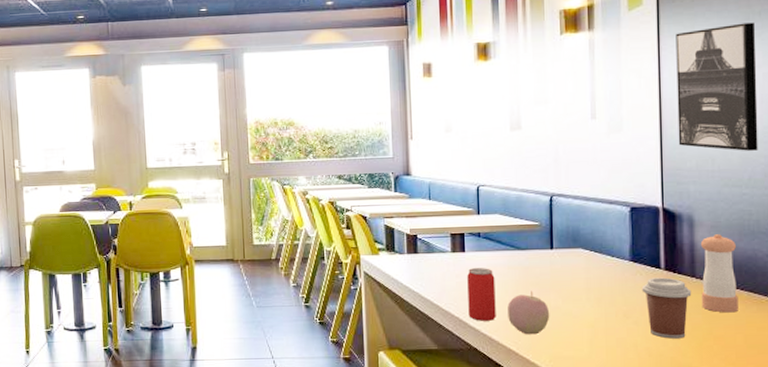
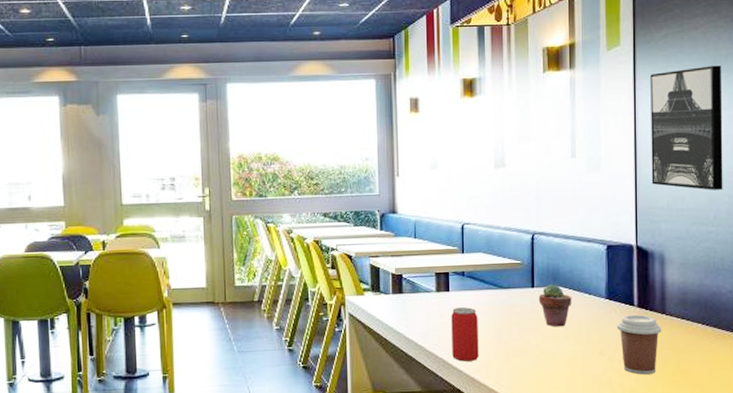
apple: present [507,290,550,335] -> none [490,329,531,374]
potted succulent: none [558,246,594,289] -> present [538,284,572,327]
pepper shaker: present [700,234,739,313] -> none [670,271,704,348]

